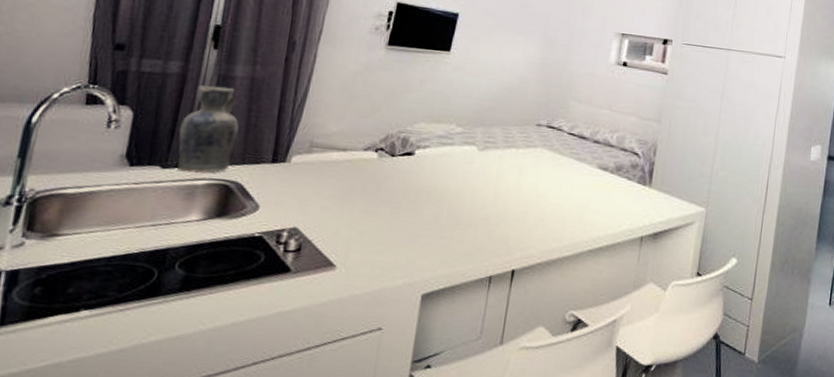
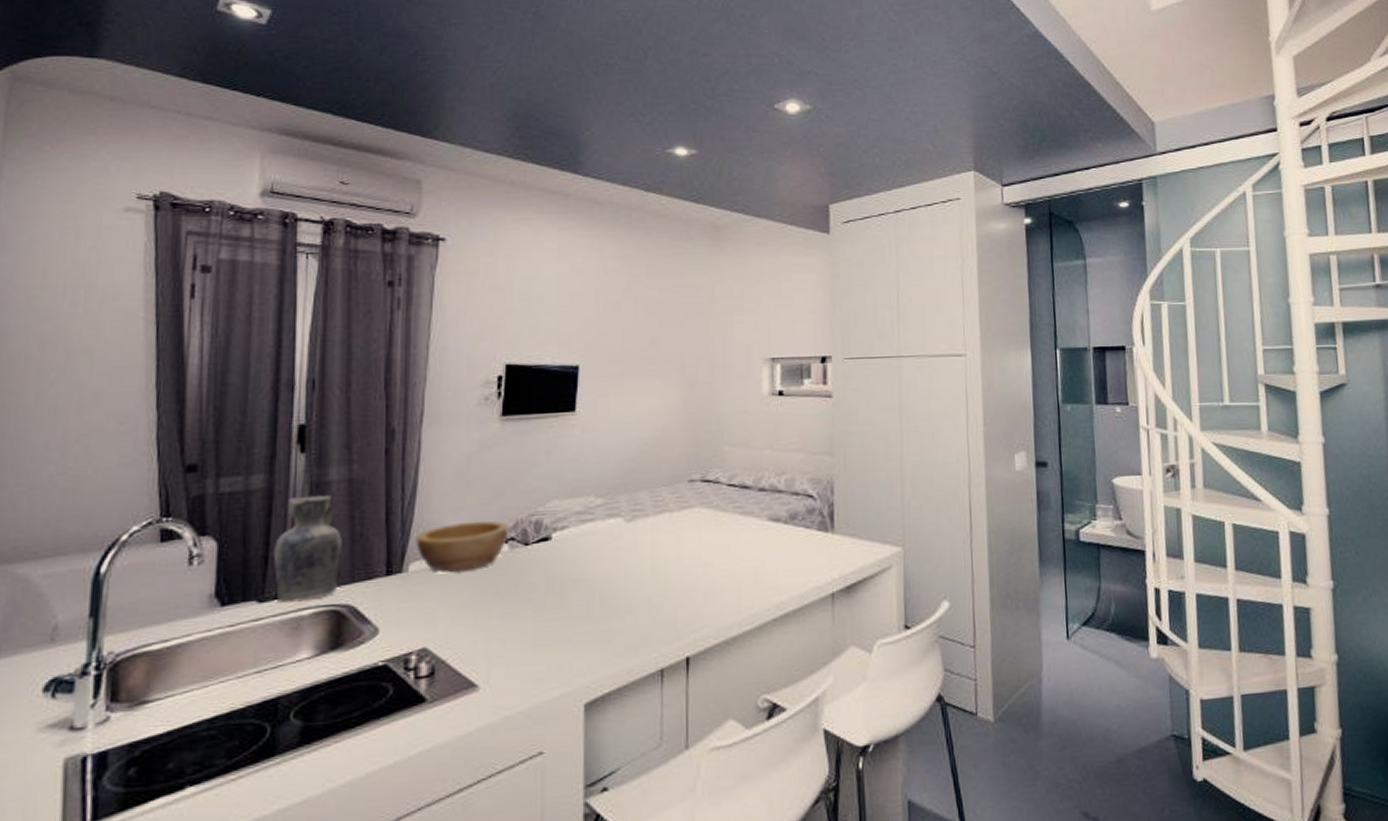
bowl: none [300,128,380,170] -> present [416,520,509,573]

